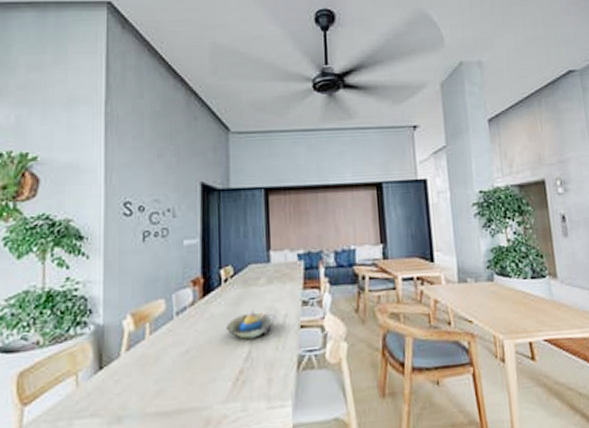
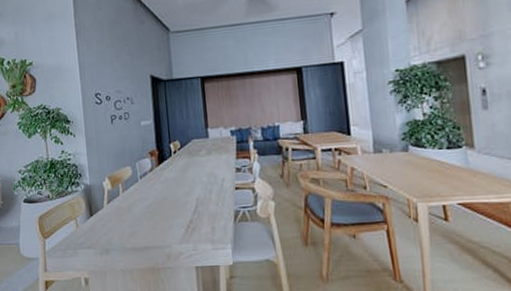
decorative bowl: present [226,309,277,339] -> none [177,174,216,197]

